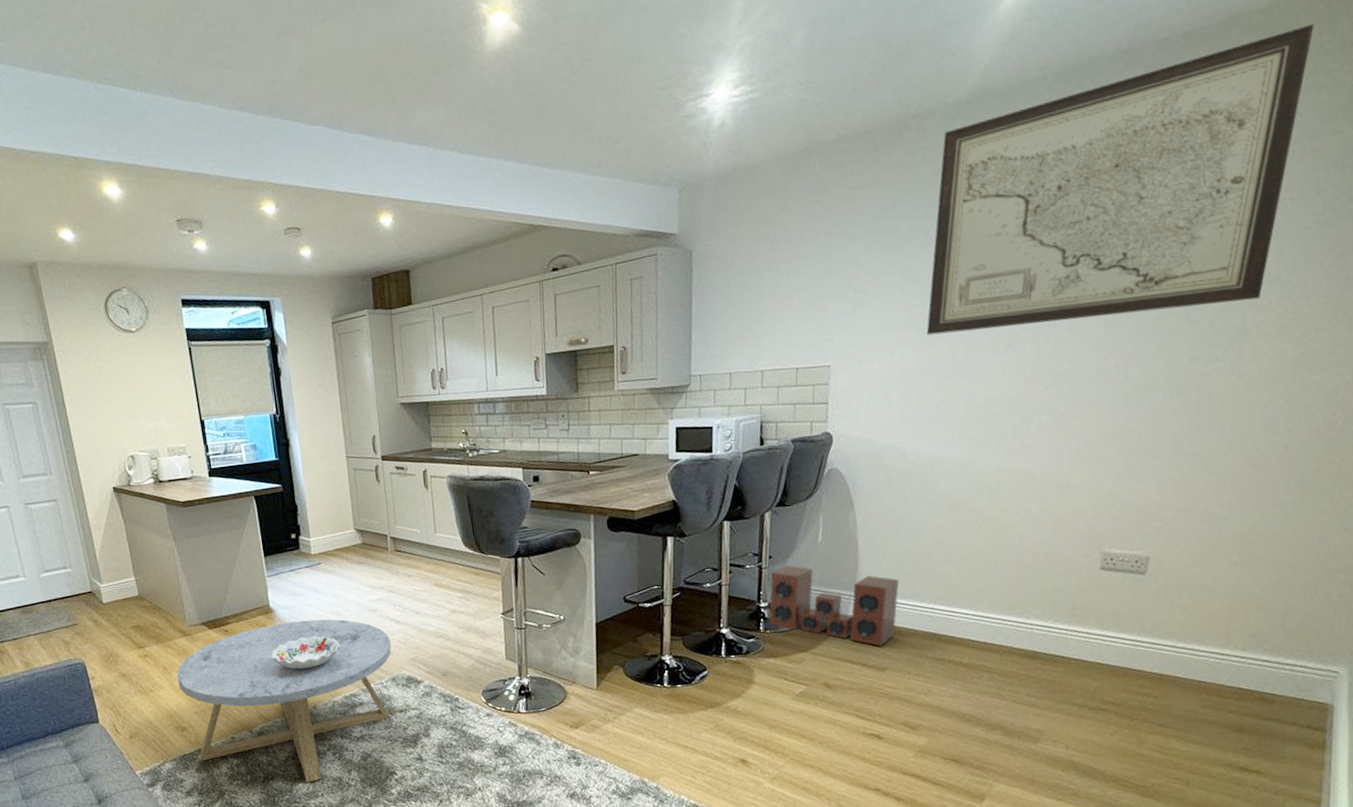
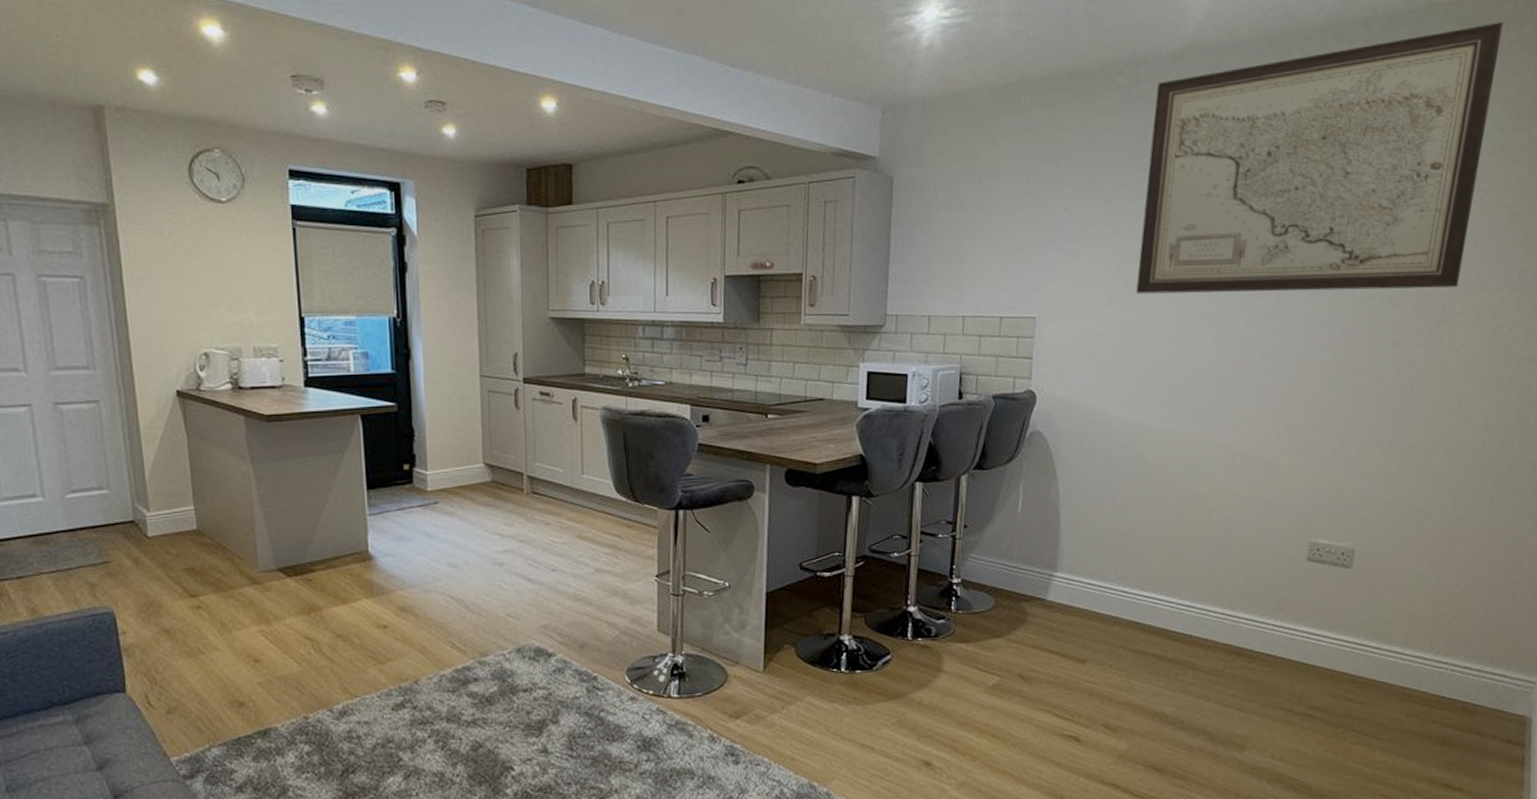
coffee table: present [177,619,392,783] -> none [239,571,519,778]
decorative bowl: present [270,636,341,670] -> none [365,592,456,634]
speaker: present [769,565,900,646] -> none [961,537,1103,635]

